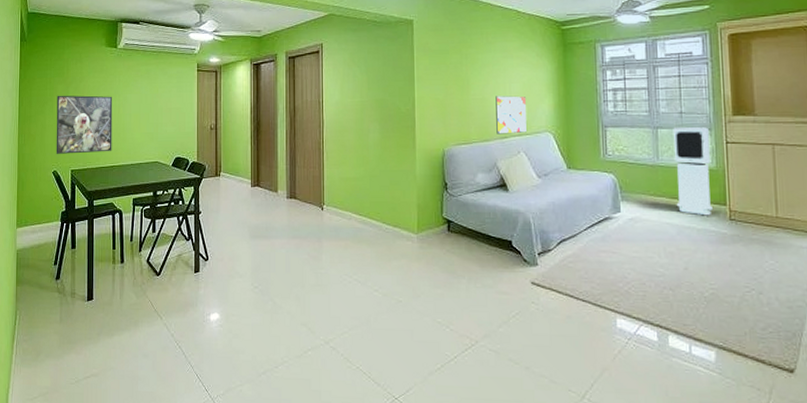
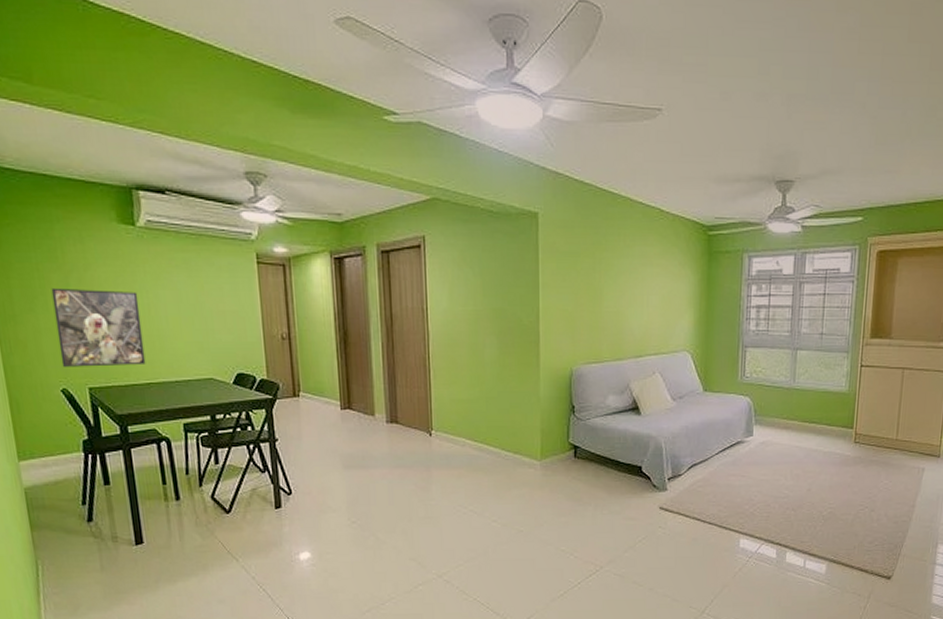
wall art: present [496,96,528,134] -> none [631,309,665,353]
air purifier: present [673,127,712,216] -> none [807,349,846,439]

